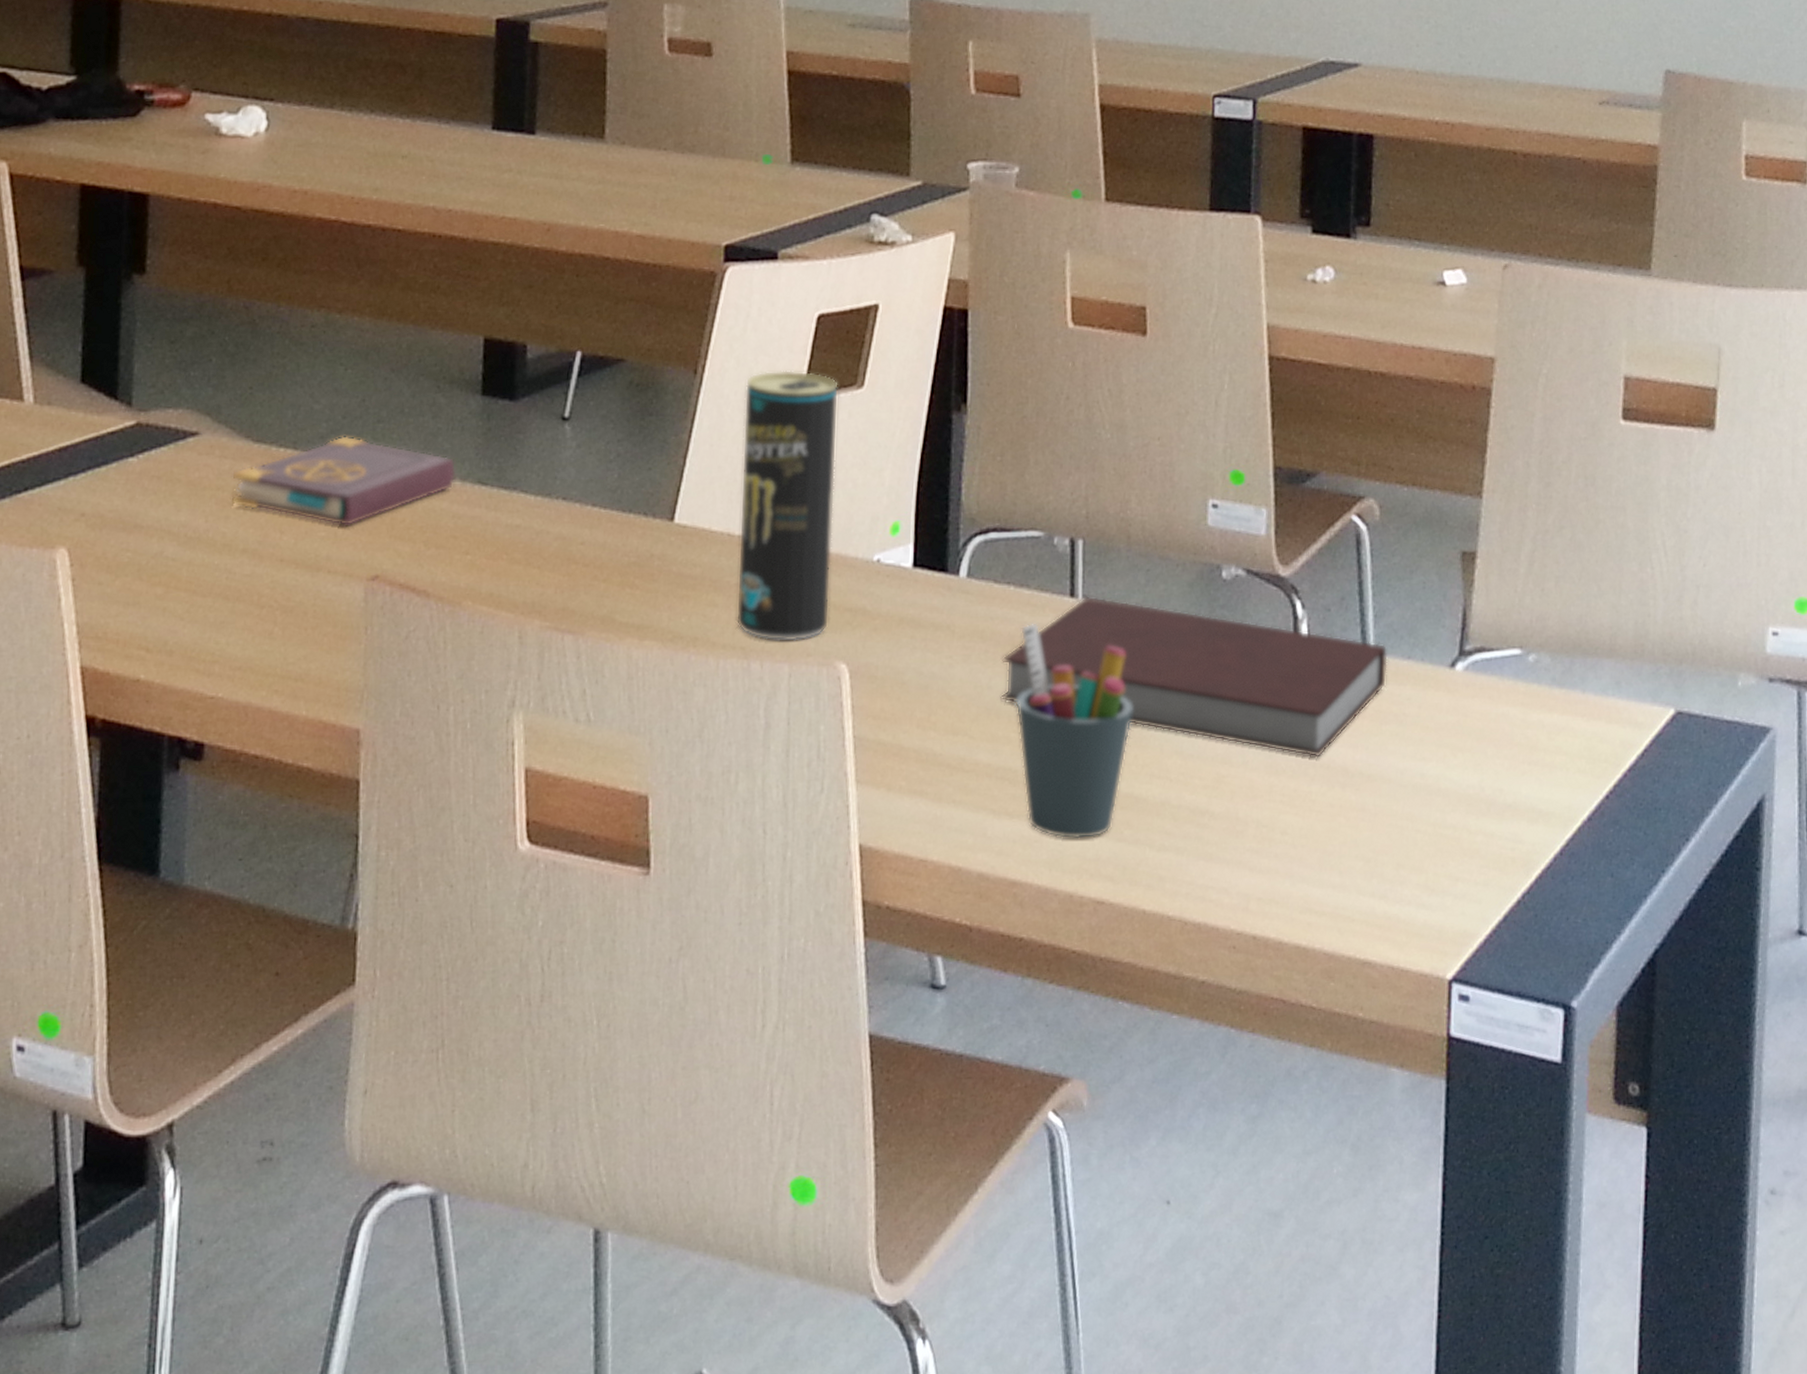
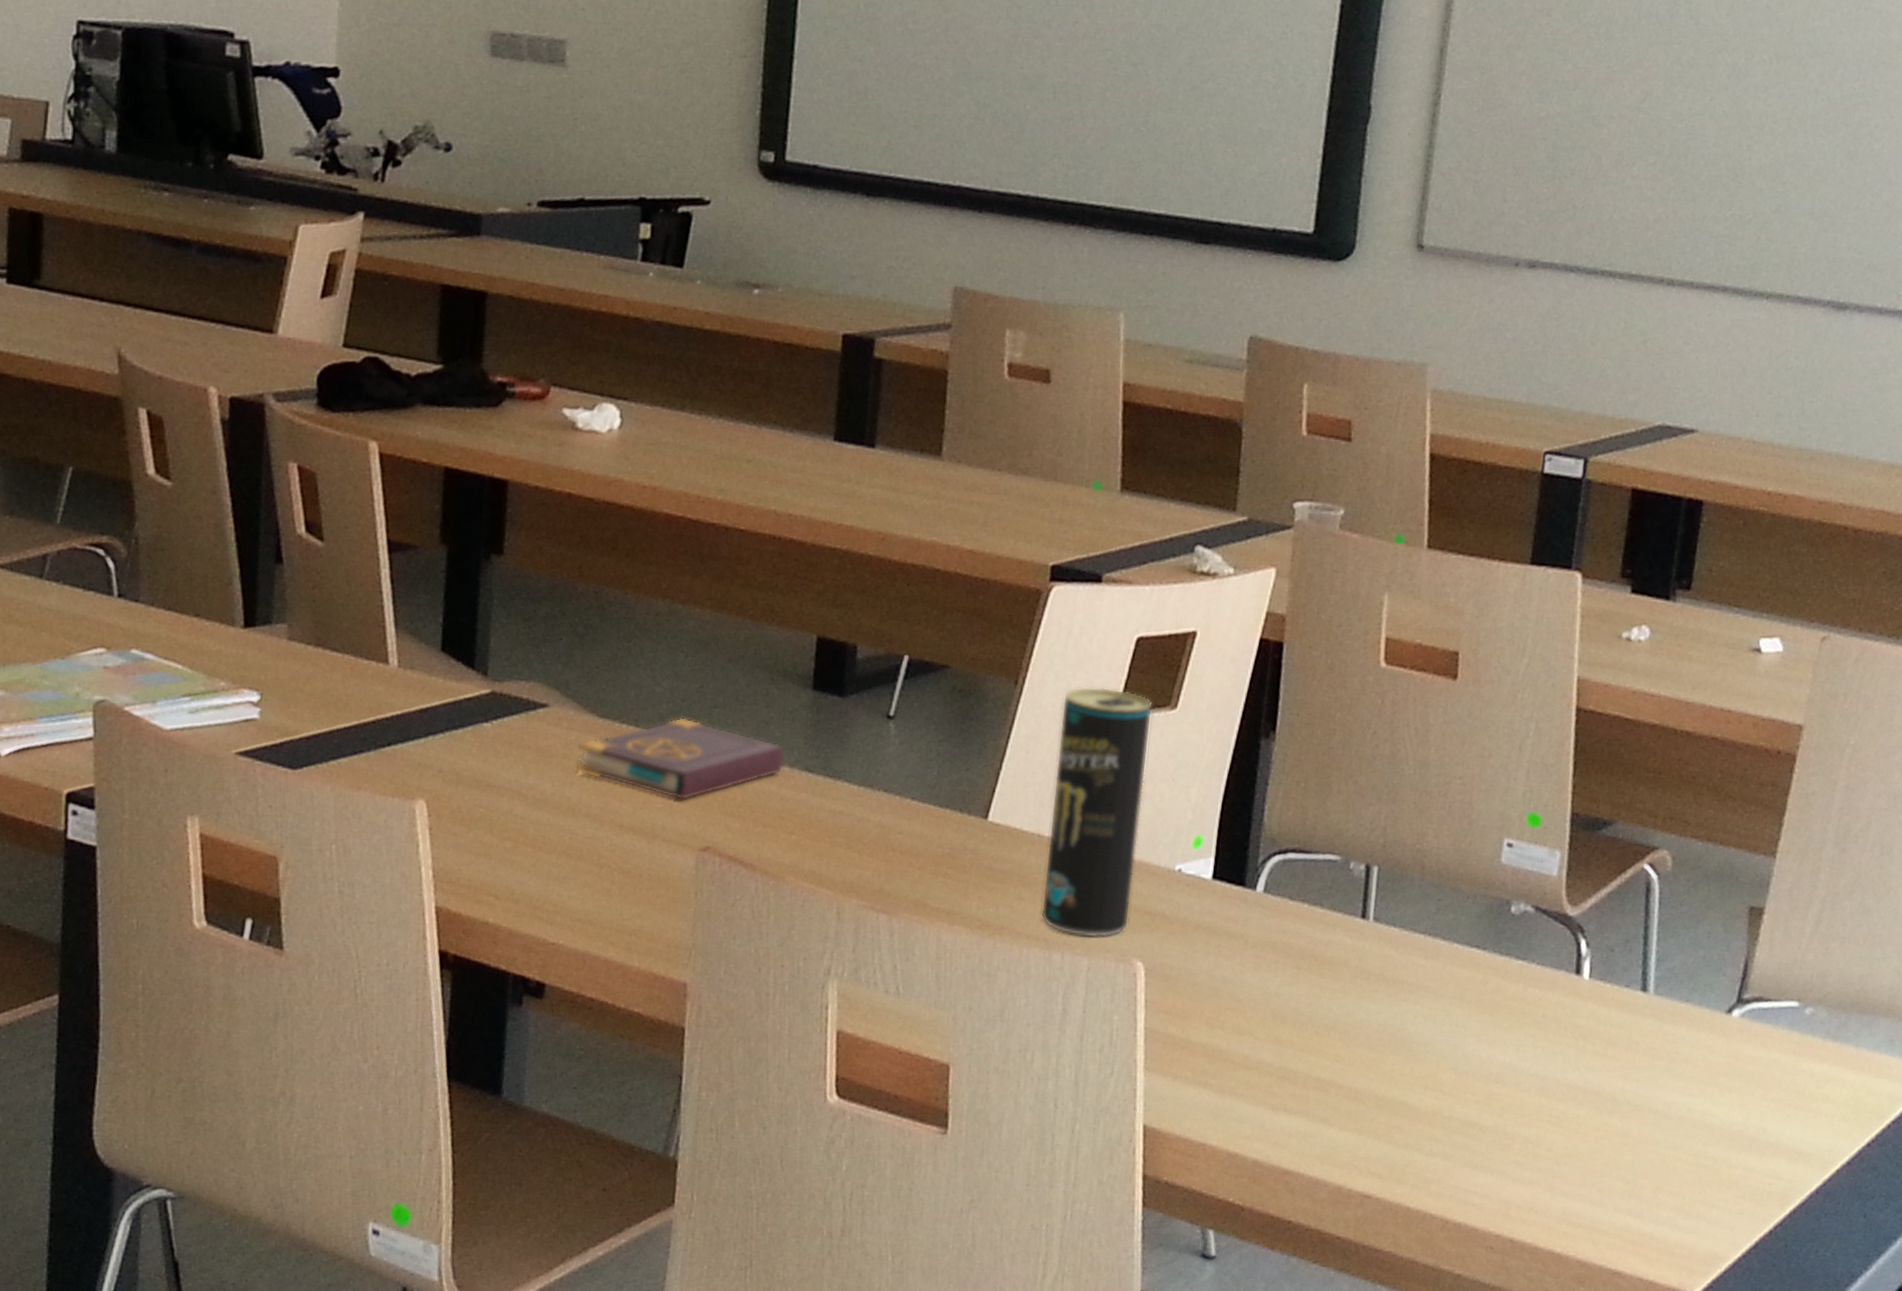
notebook: present [1000,596,1388,758] -> none [1287,919,1667,1085]
pen holder: present [1015,623,1133,839] -> none [1300,939,1414,1139]

